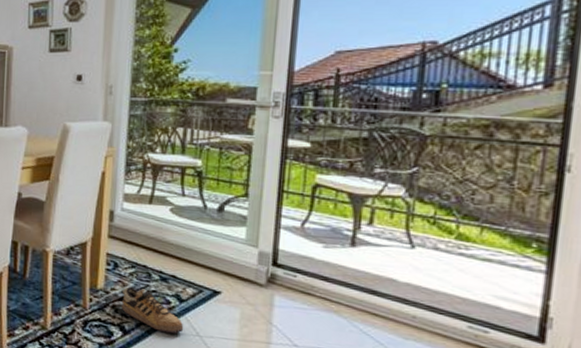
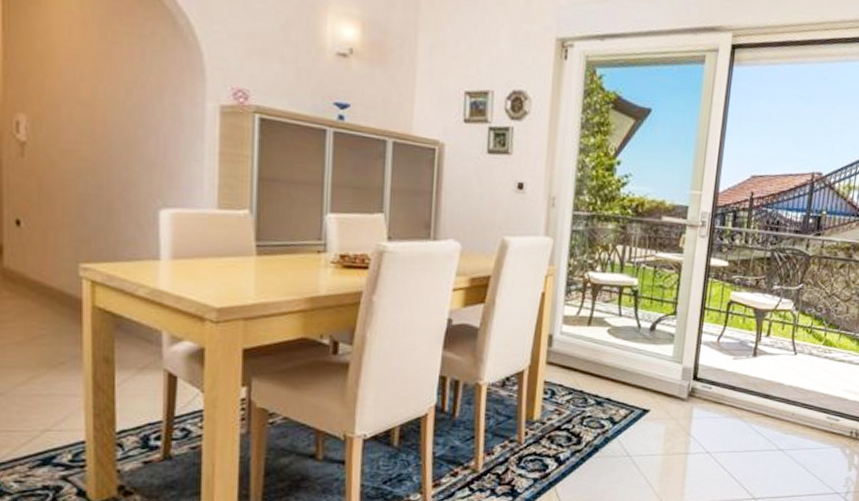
shoe: present [119,283,184,334] -> none [555,412,616,458]

